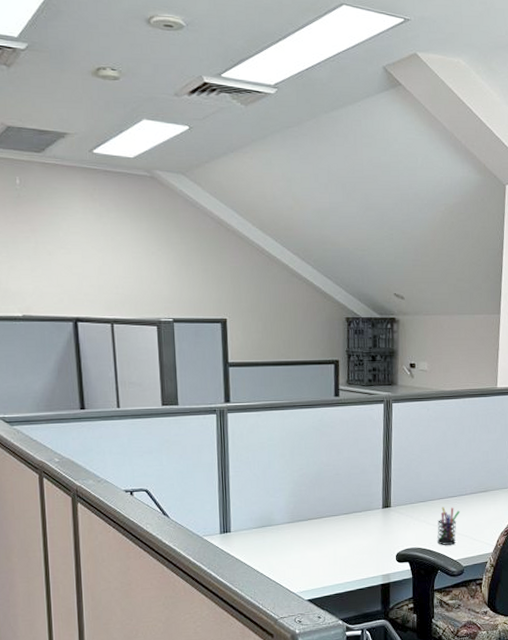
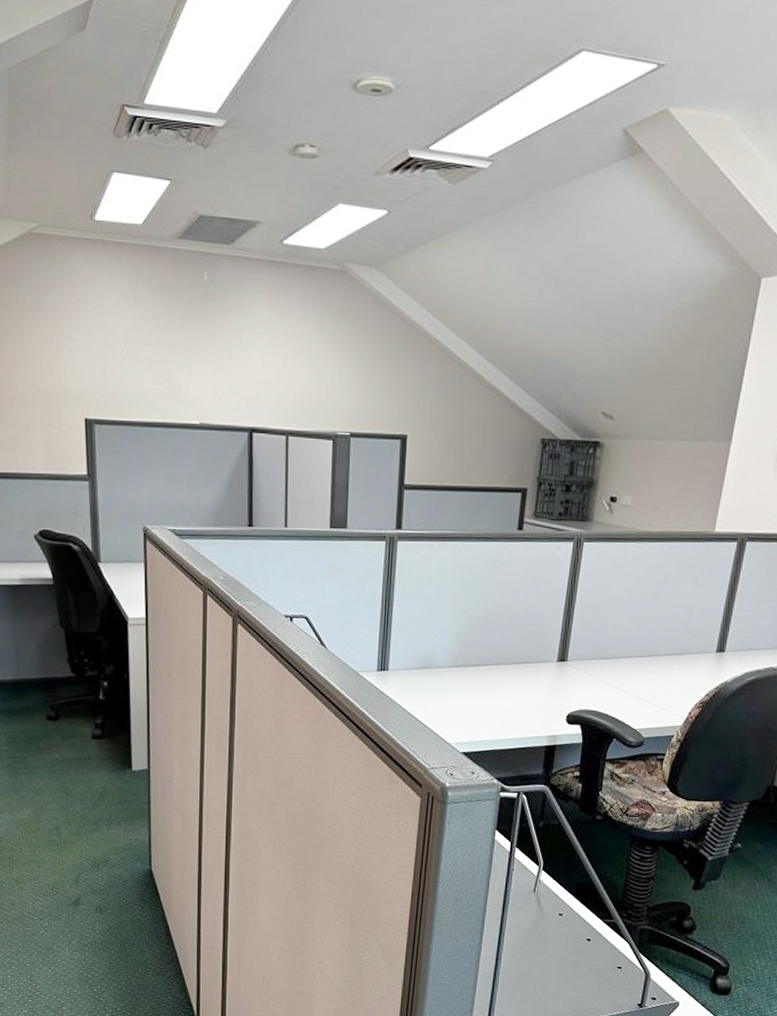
pen holder: present [436,507,461,545] -> none [616,667,649,711]

